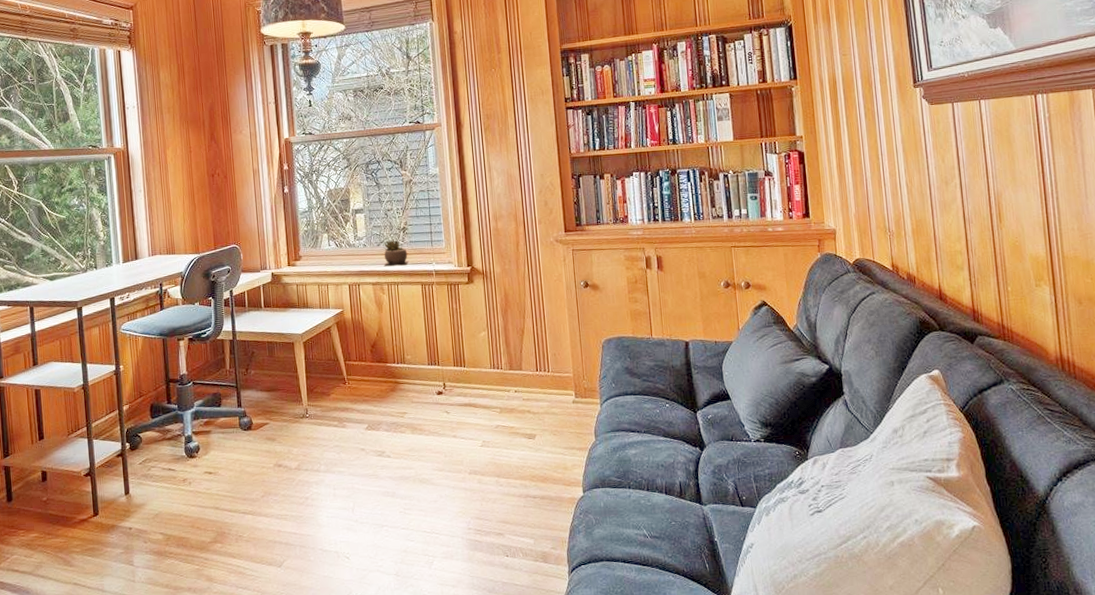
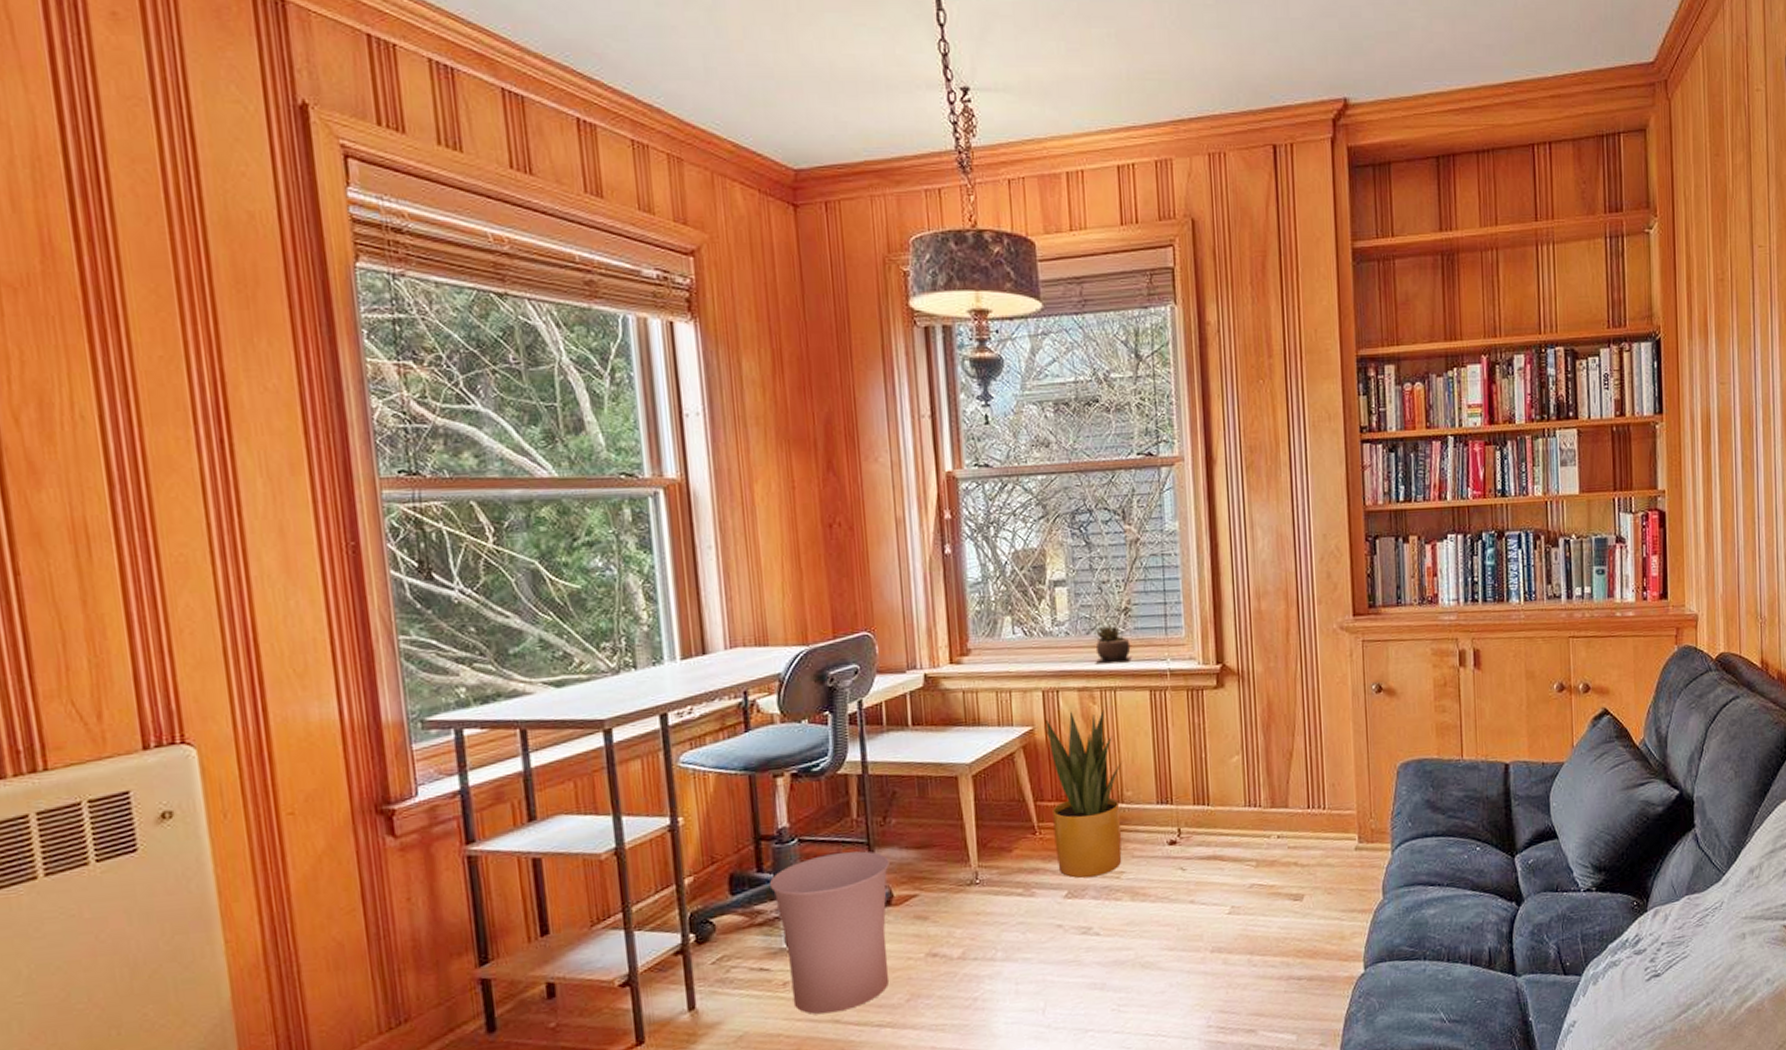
waste bin: none [175,392,250,503] -> present [769,851,890,1014]
planter: none [350,298,405,416] -> present [1043,709,1123,878]

